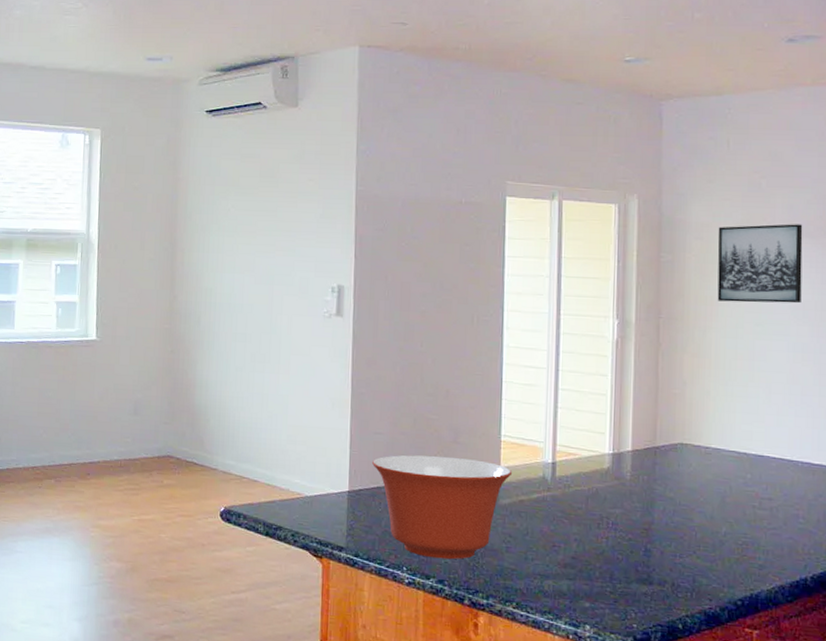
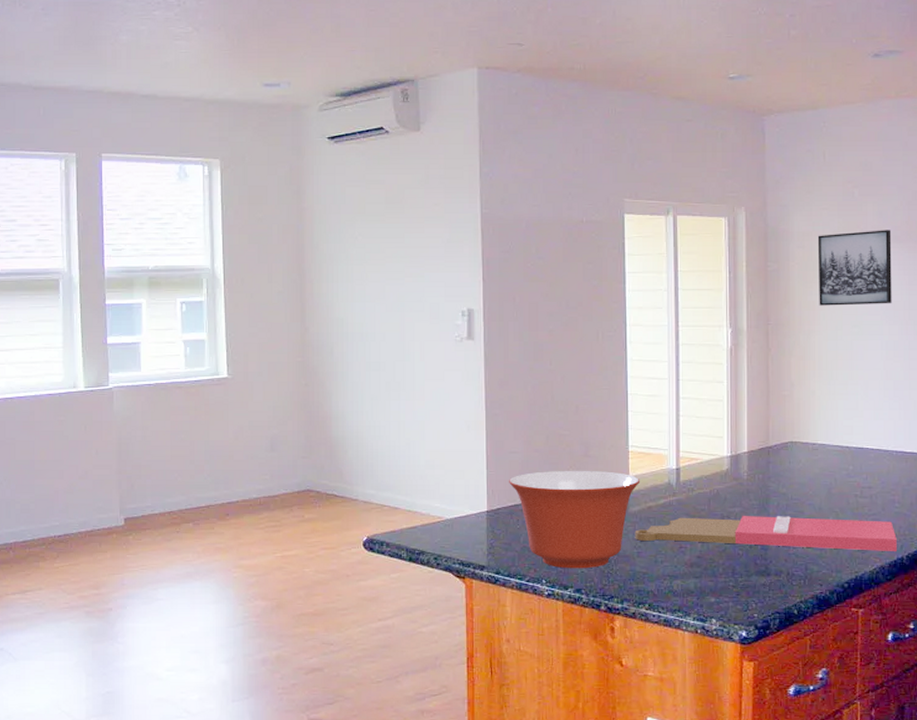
cutting board: none [504,514,800,571] -> present [635,516,897,551]

